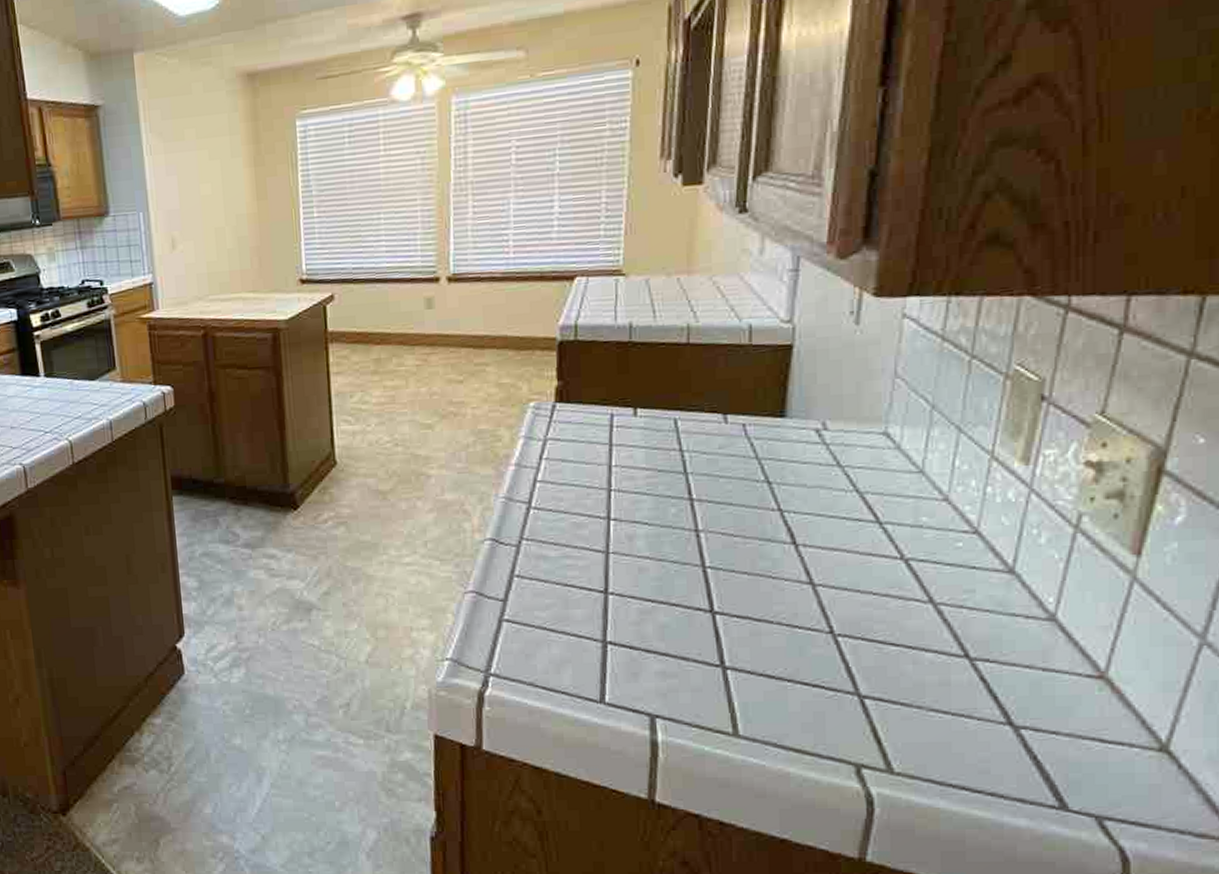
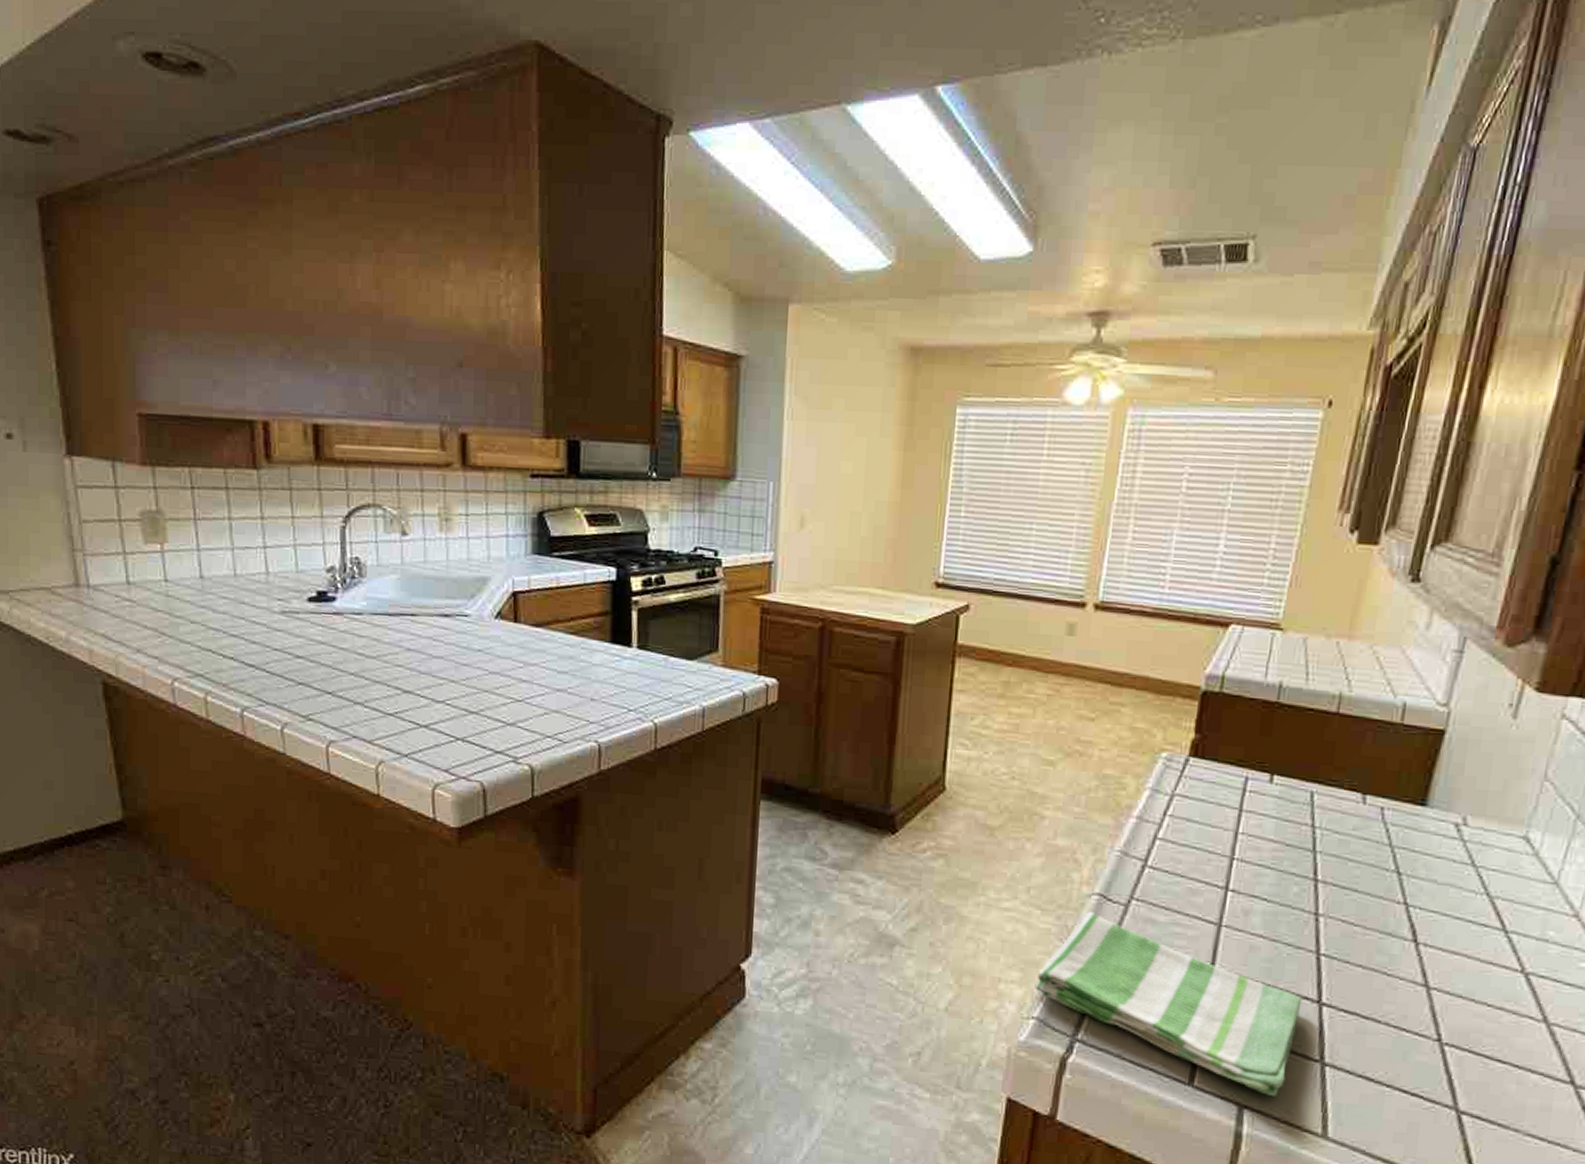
dish towel: none [445,555,695,703] -> present [1036,911,1302,1096]

